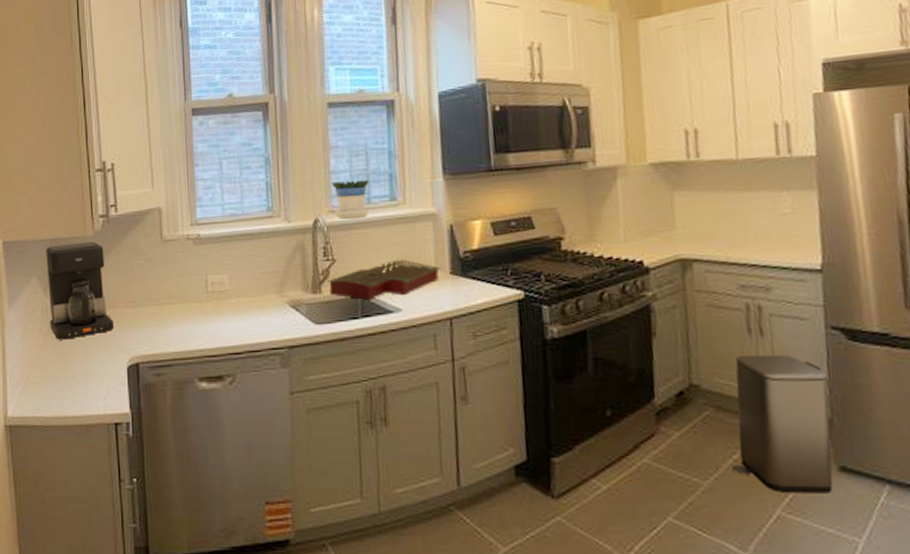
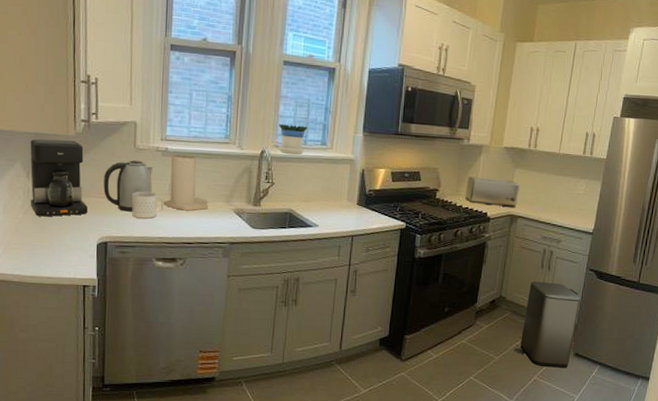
kettle: none [129,255,187,321] -> present [103,160,153,212]
mug: none [162,292,202,328] -> present [131,191,164,219]
paper towel: none [200,239,255,312] -> present [163,154,208,211]
dish rack: present [327,259,441,300] -> none [266,189,351,216]
toaster: none [602,209,687,251] -> present [464,176,521,208]

